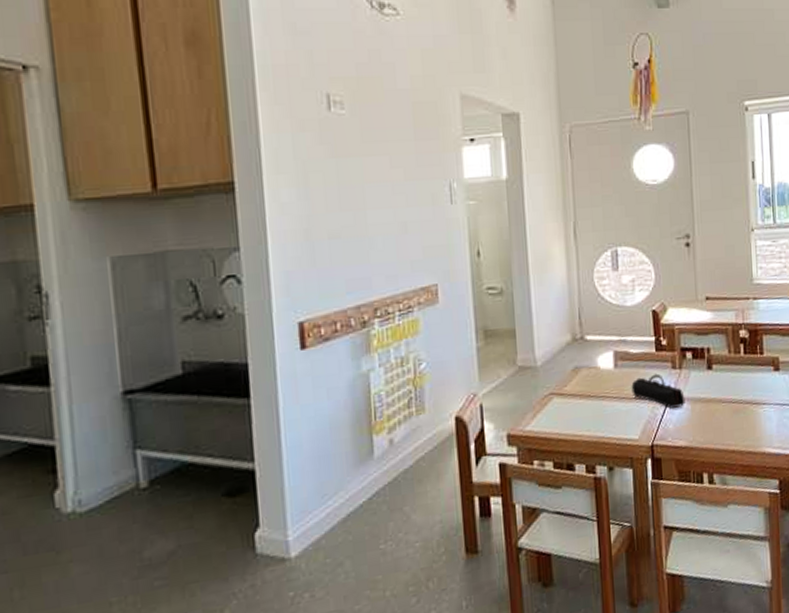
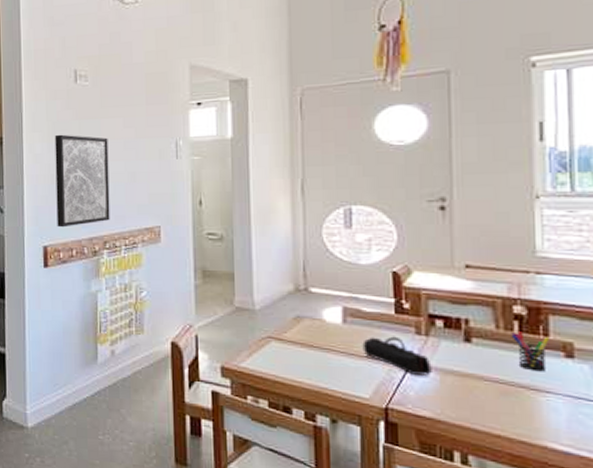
wall art: none [305,176,380,297] -> present [54,134,110,228]
pen holder: none [739,353,763,387] -> present [511,331,549,372]

